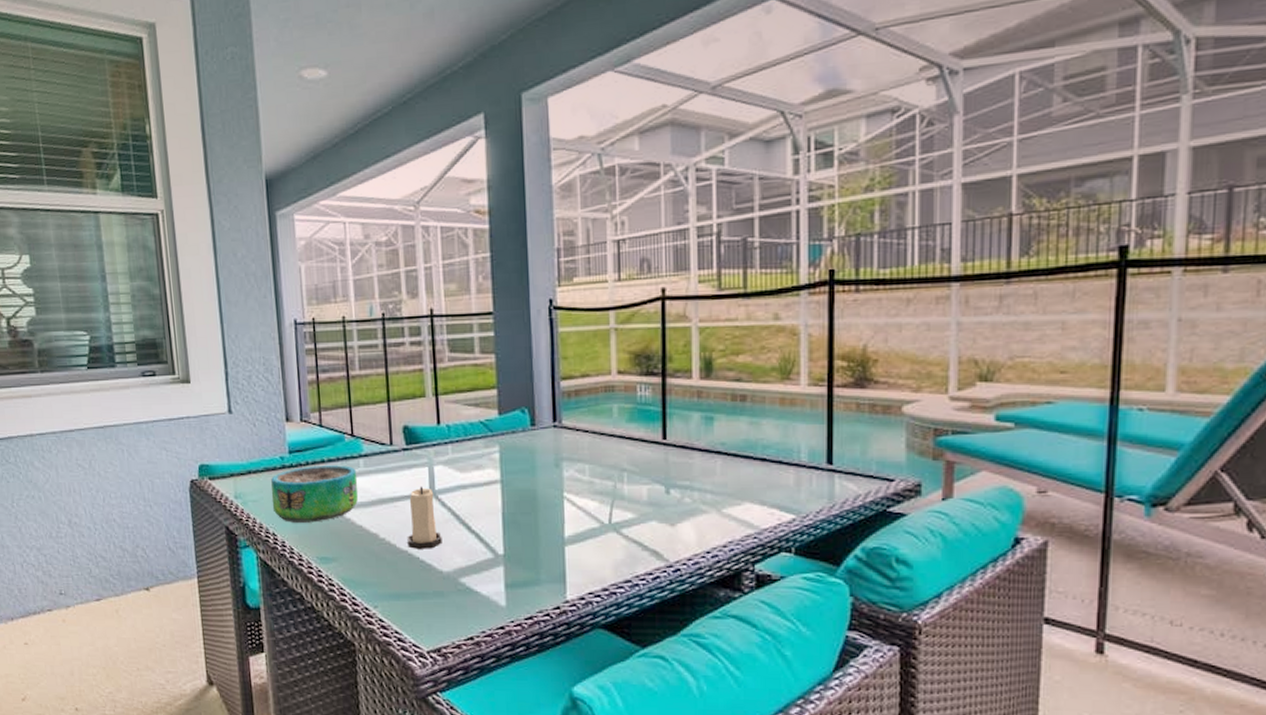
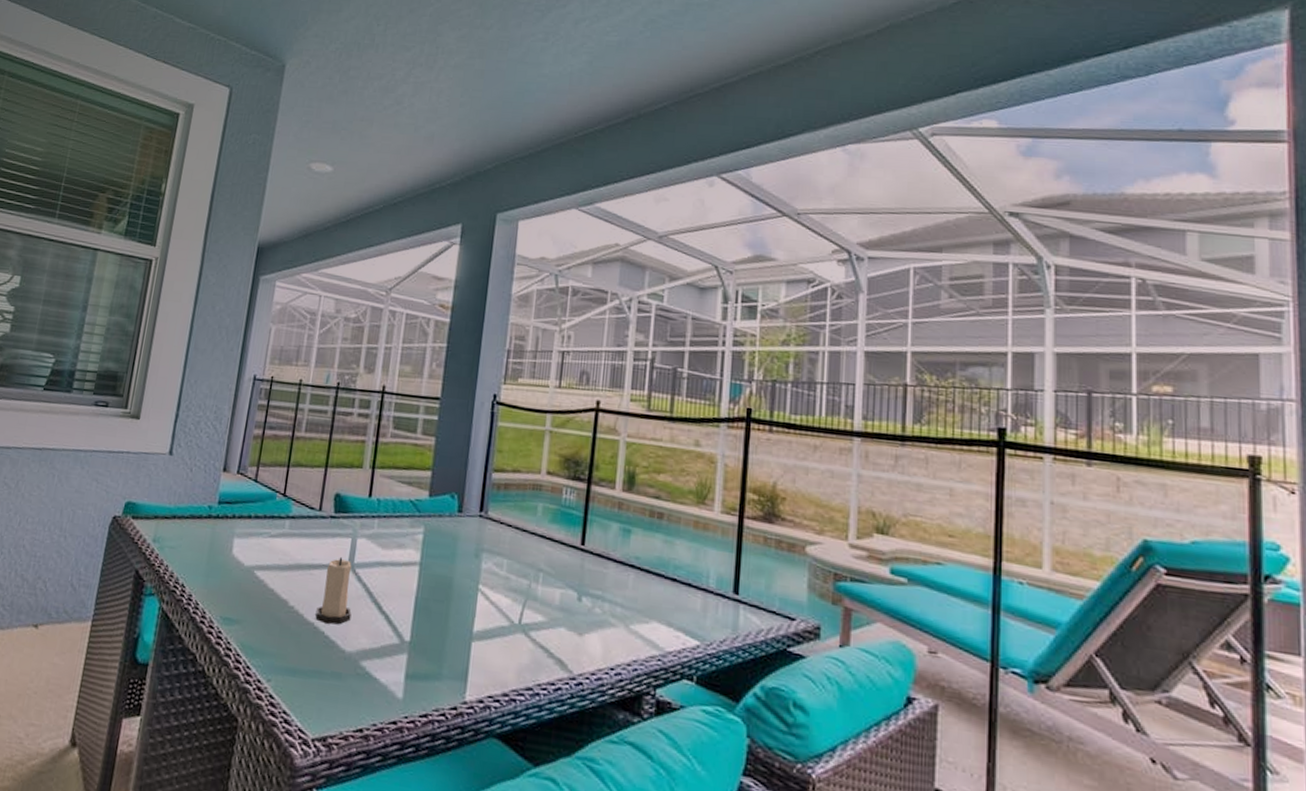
decorative bowl: present [271,465,359,523] -> none [188,519,281,579]

